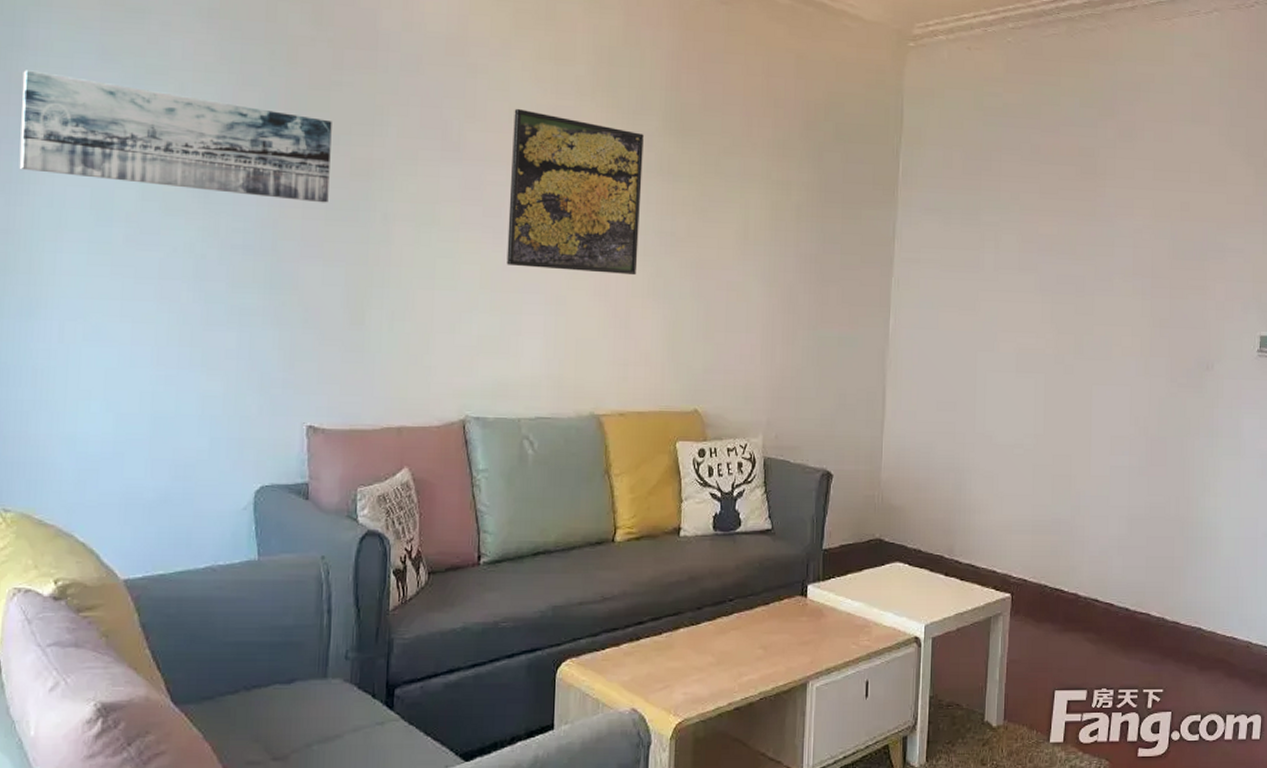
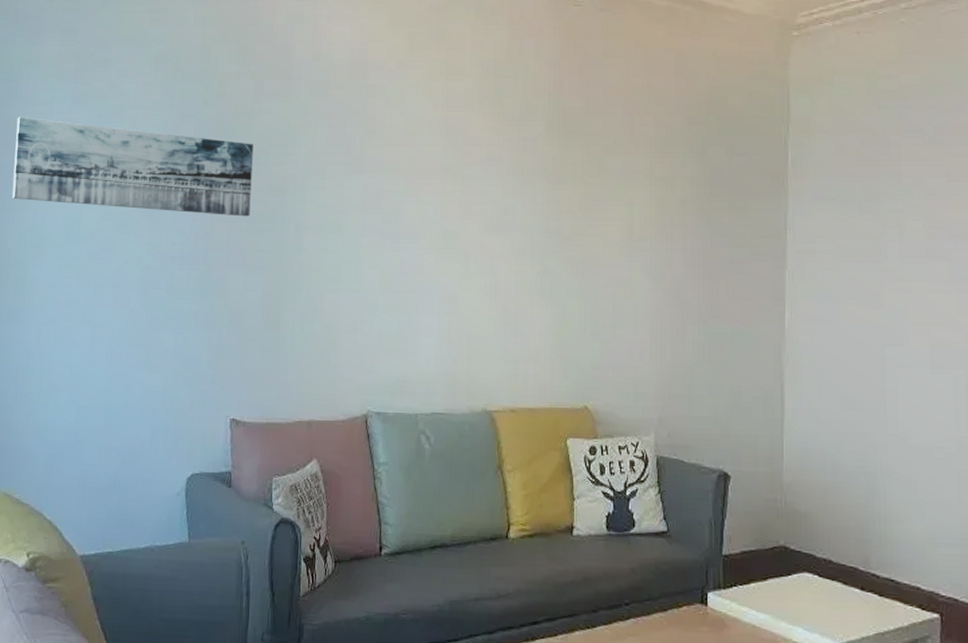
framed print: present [506,108,644,276] -> none [403,122,529,275]

